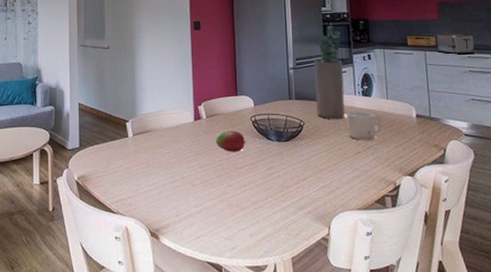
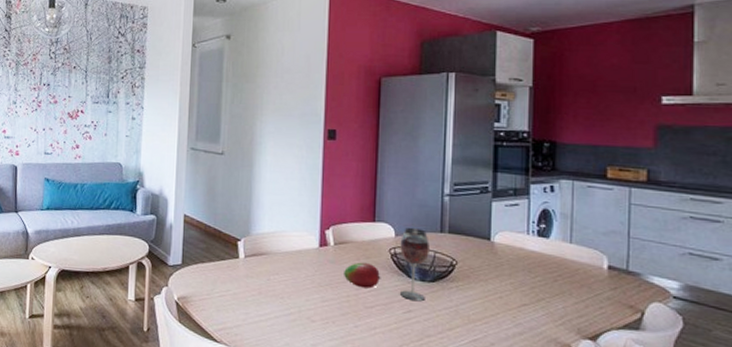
wineglass: none [258,98,282,159] -> present [400,228,430,302]
vase: present [314,21,345,120] -> none [475,140,517,263]
mug: present [345,110,382,141] -> none [512,252,559,292]
toaster: present [435,33,475,55] -> none [646,166,703,196]

